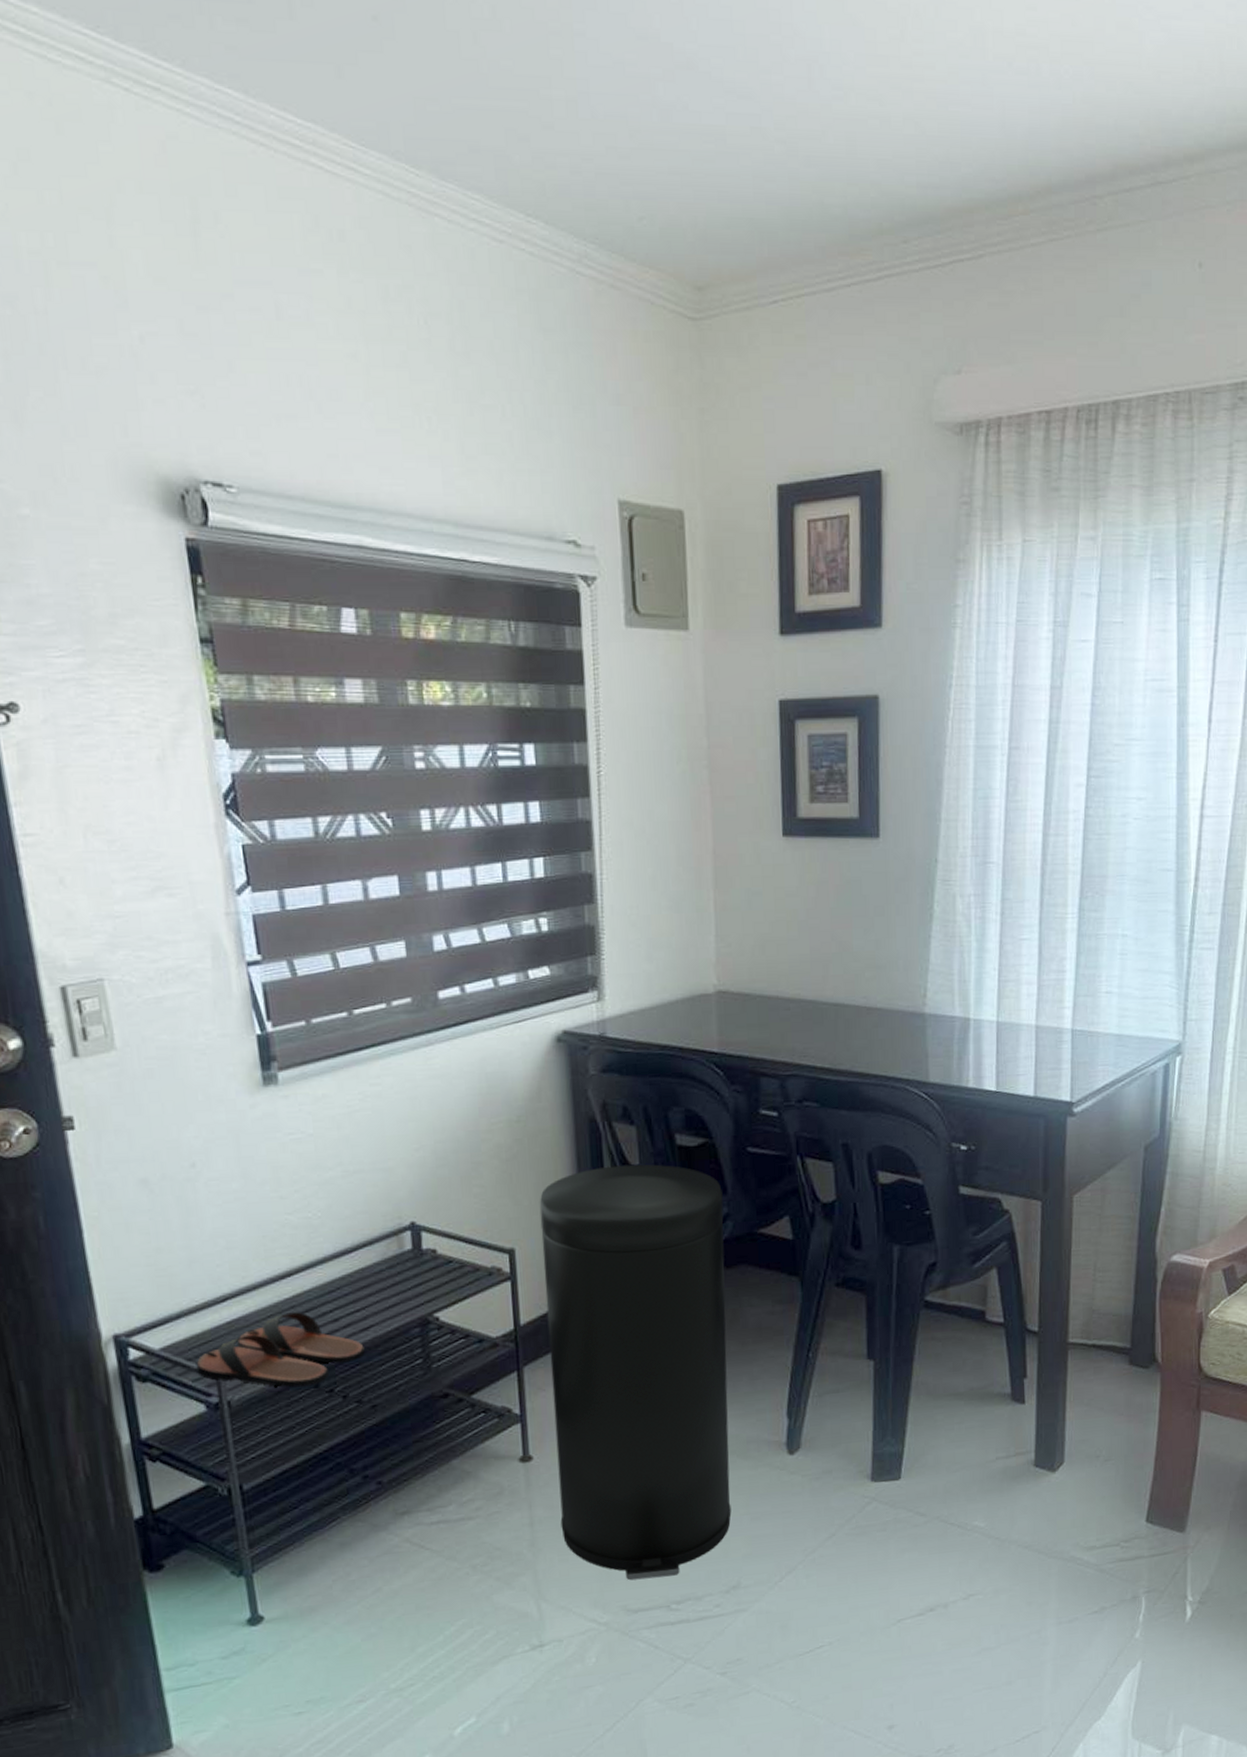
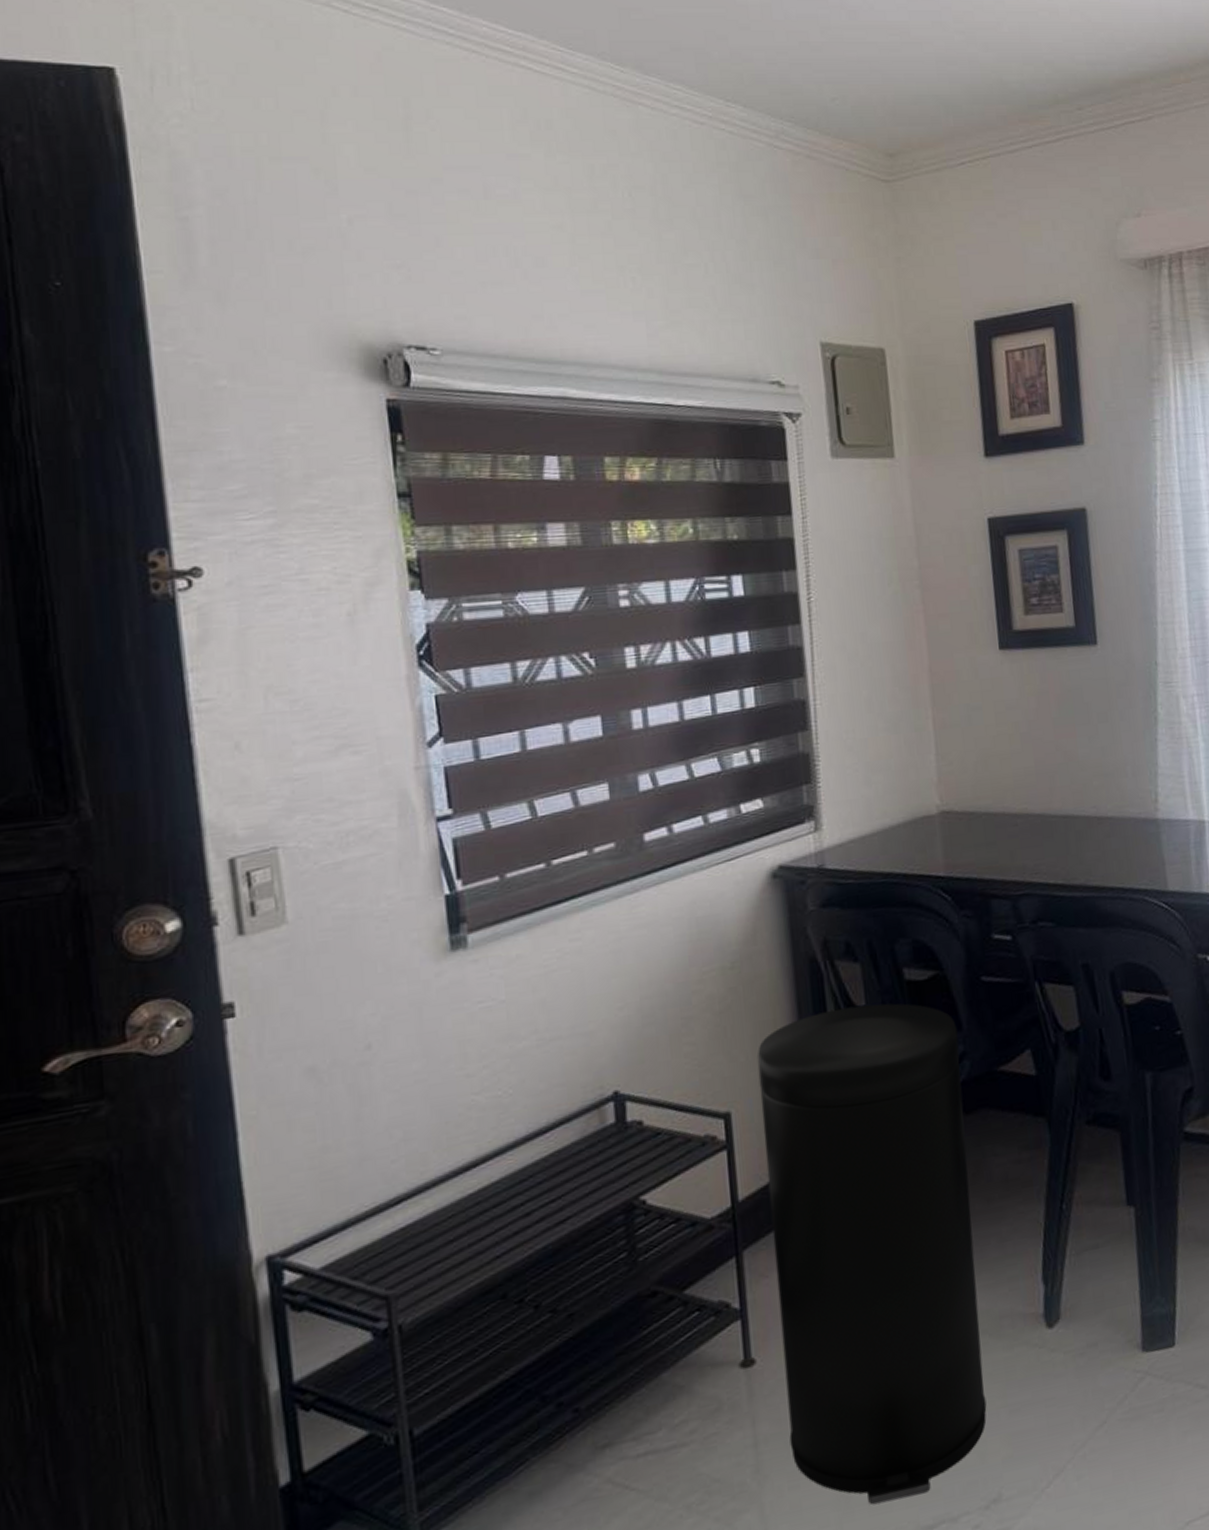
flip-flop: present [196,1312,365,1388] -> none [362,1208,561,1302]

